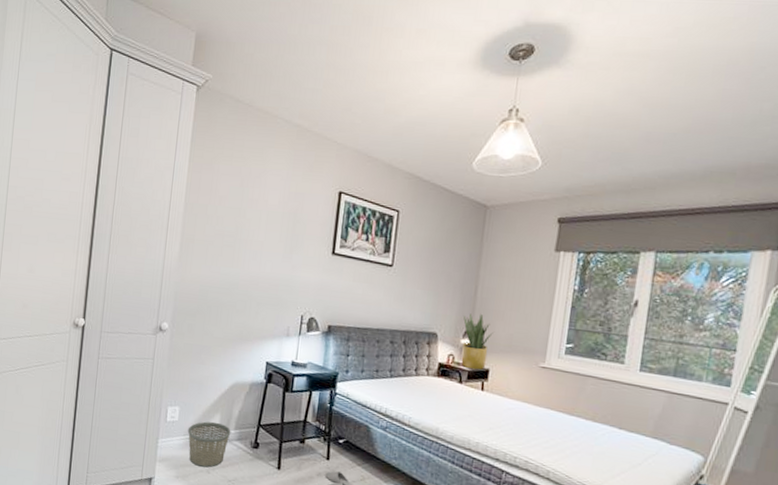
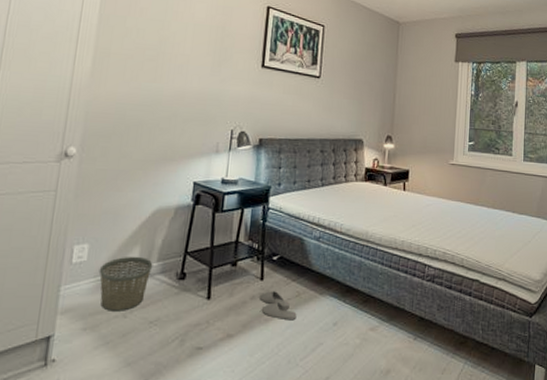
planter: present [461,313,493,370] -> none [384,119,411,172]

